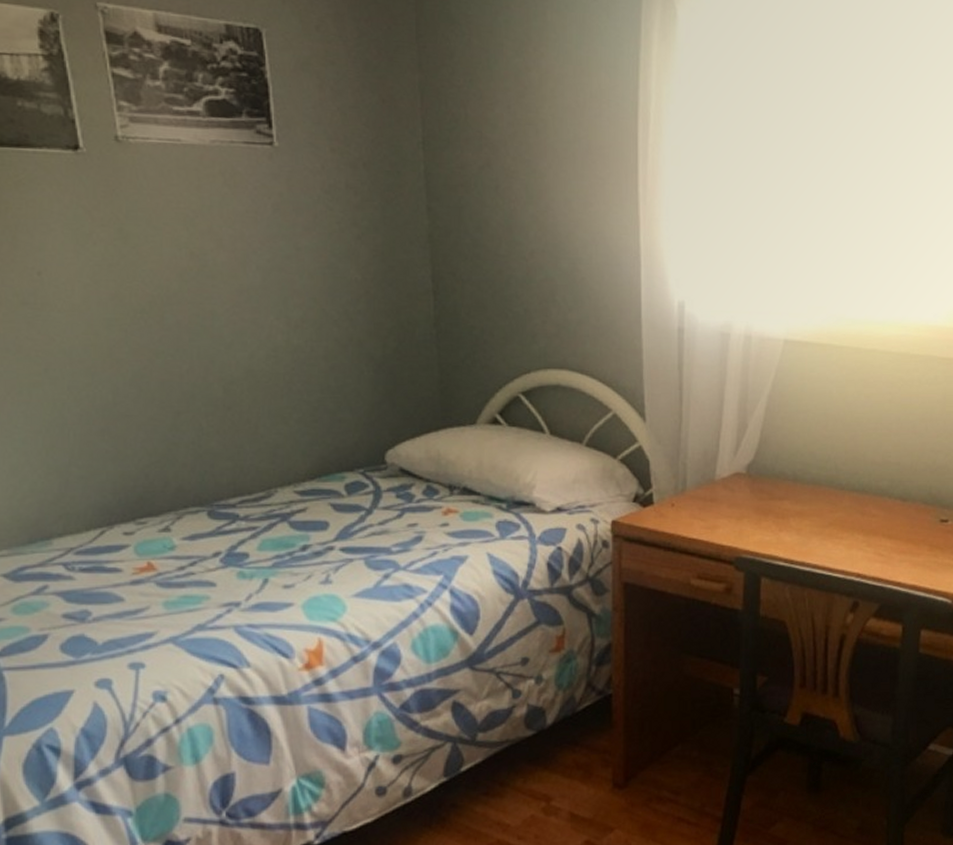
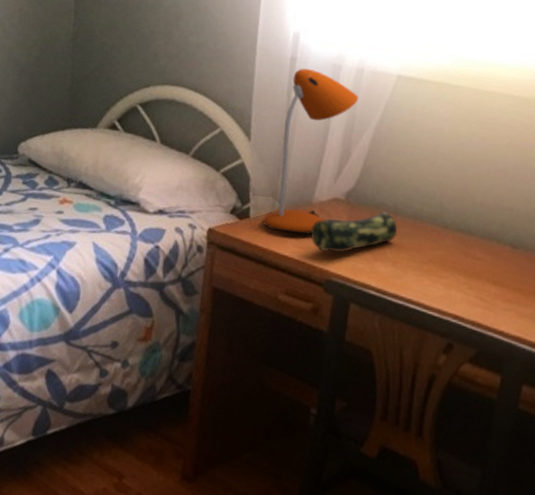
desk lamp: none [667,340,750,515] -> present [262,68,359,235]
pencil case: none [715,480,799,528] -> present [310,211,398,253]

